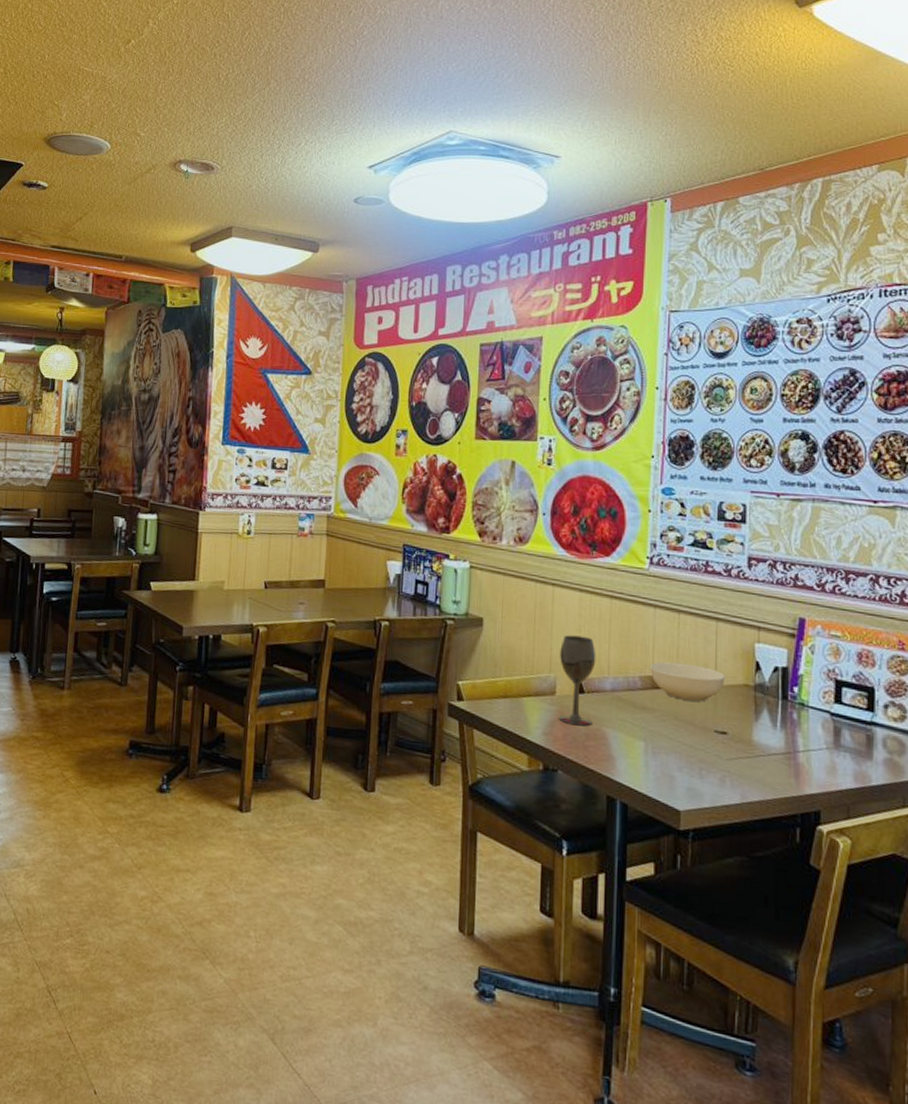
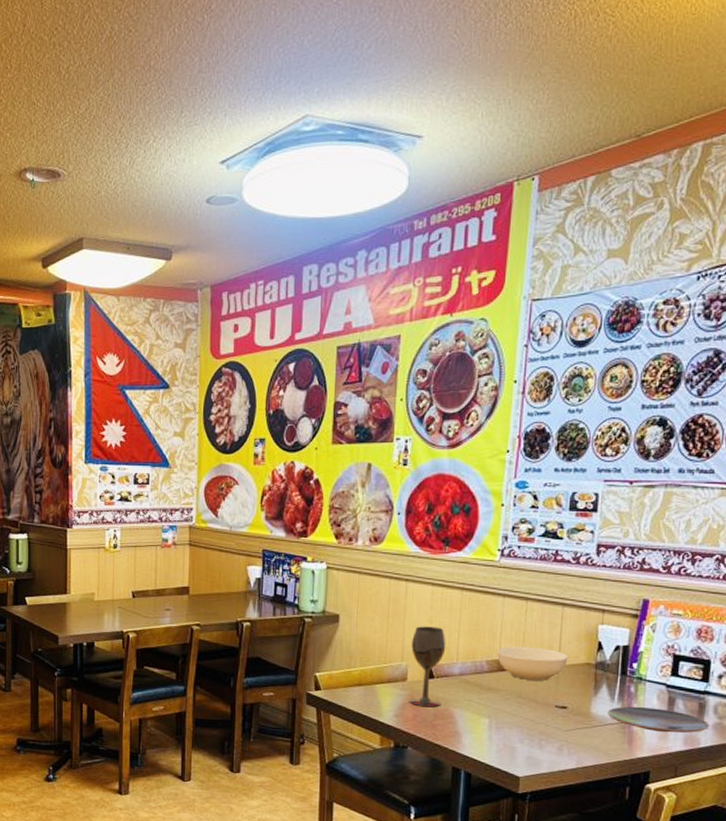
plate: none [770,735,880,769] -> present [607,706,710,733]

